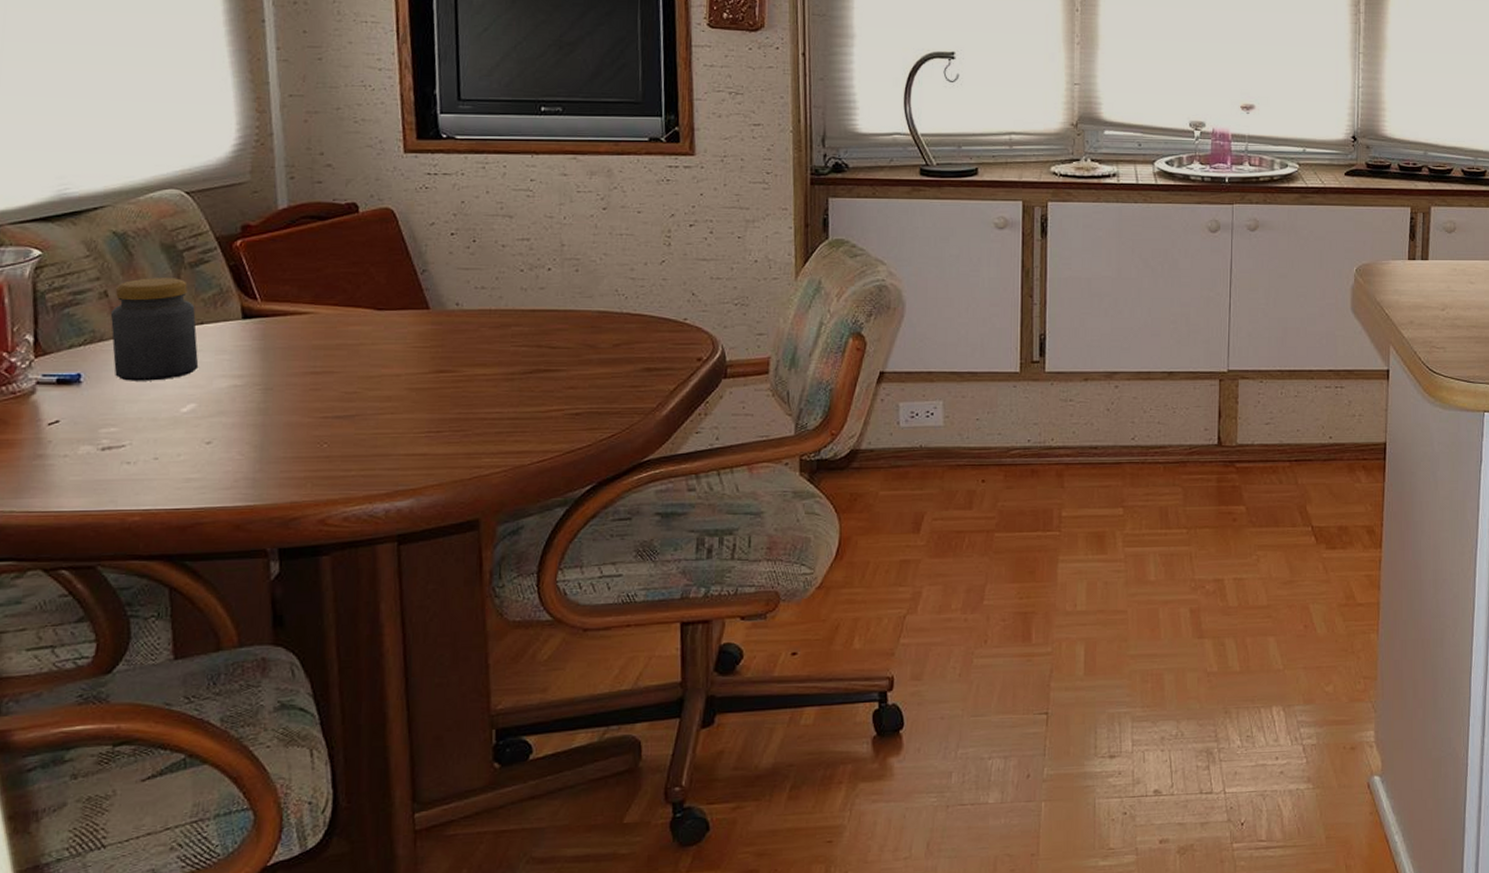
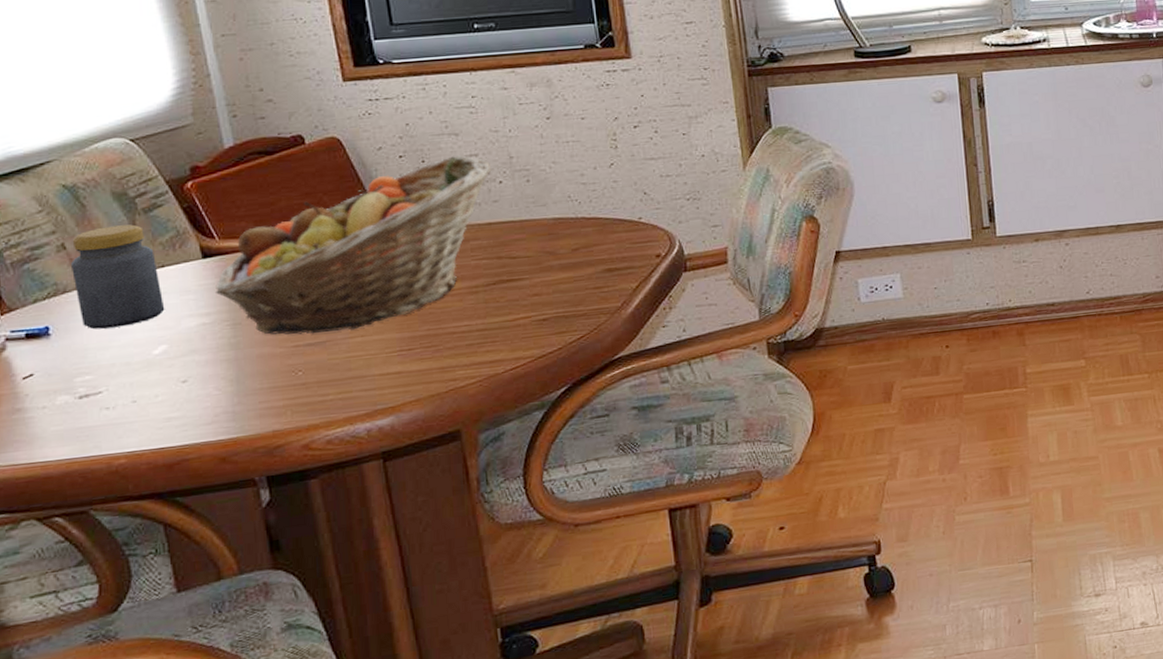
fruit basket: none [251,238,542,407] -> present [215,155,492,335]

